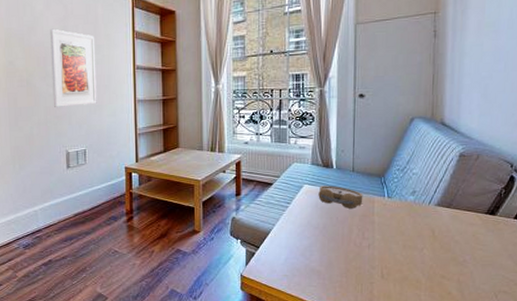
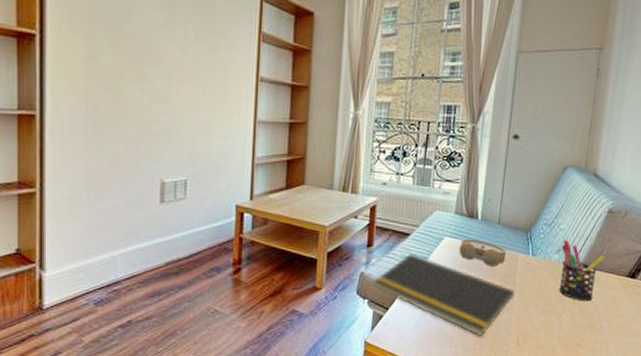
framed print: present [50,28,97,107] -> none [147,17,209,123]
notepad: none [244,200,375,270] -> present [373,253,515,336]
pen holder: none [416,183,462,238] -> present [559,240,606,302]

